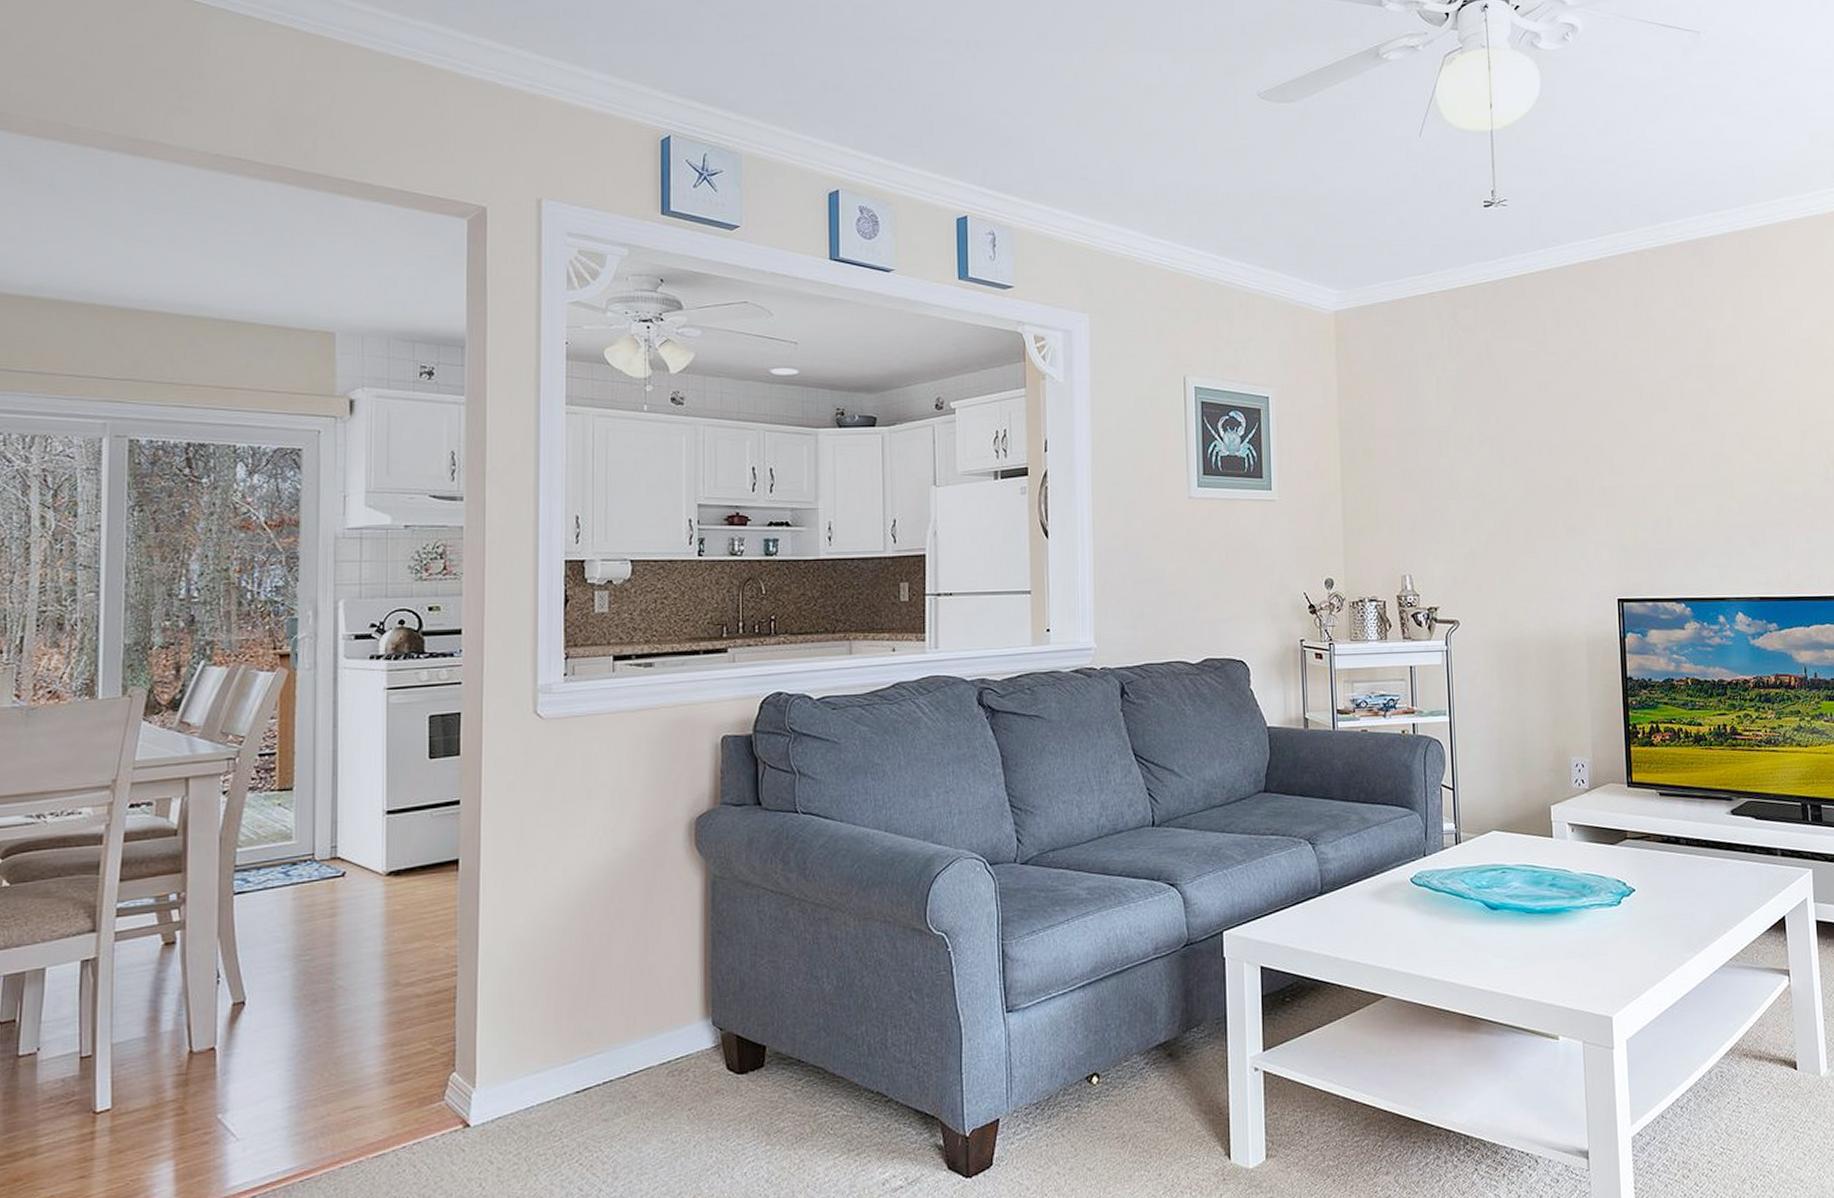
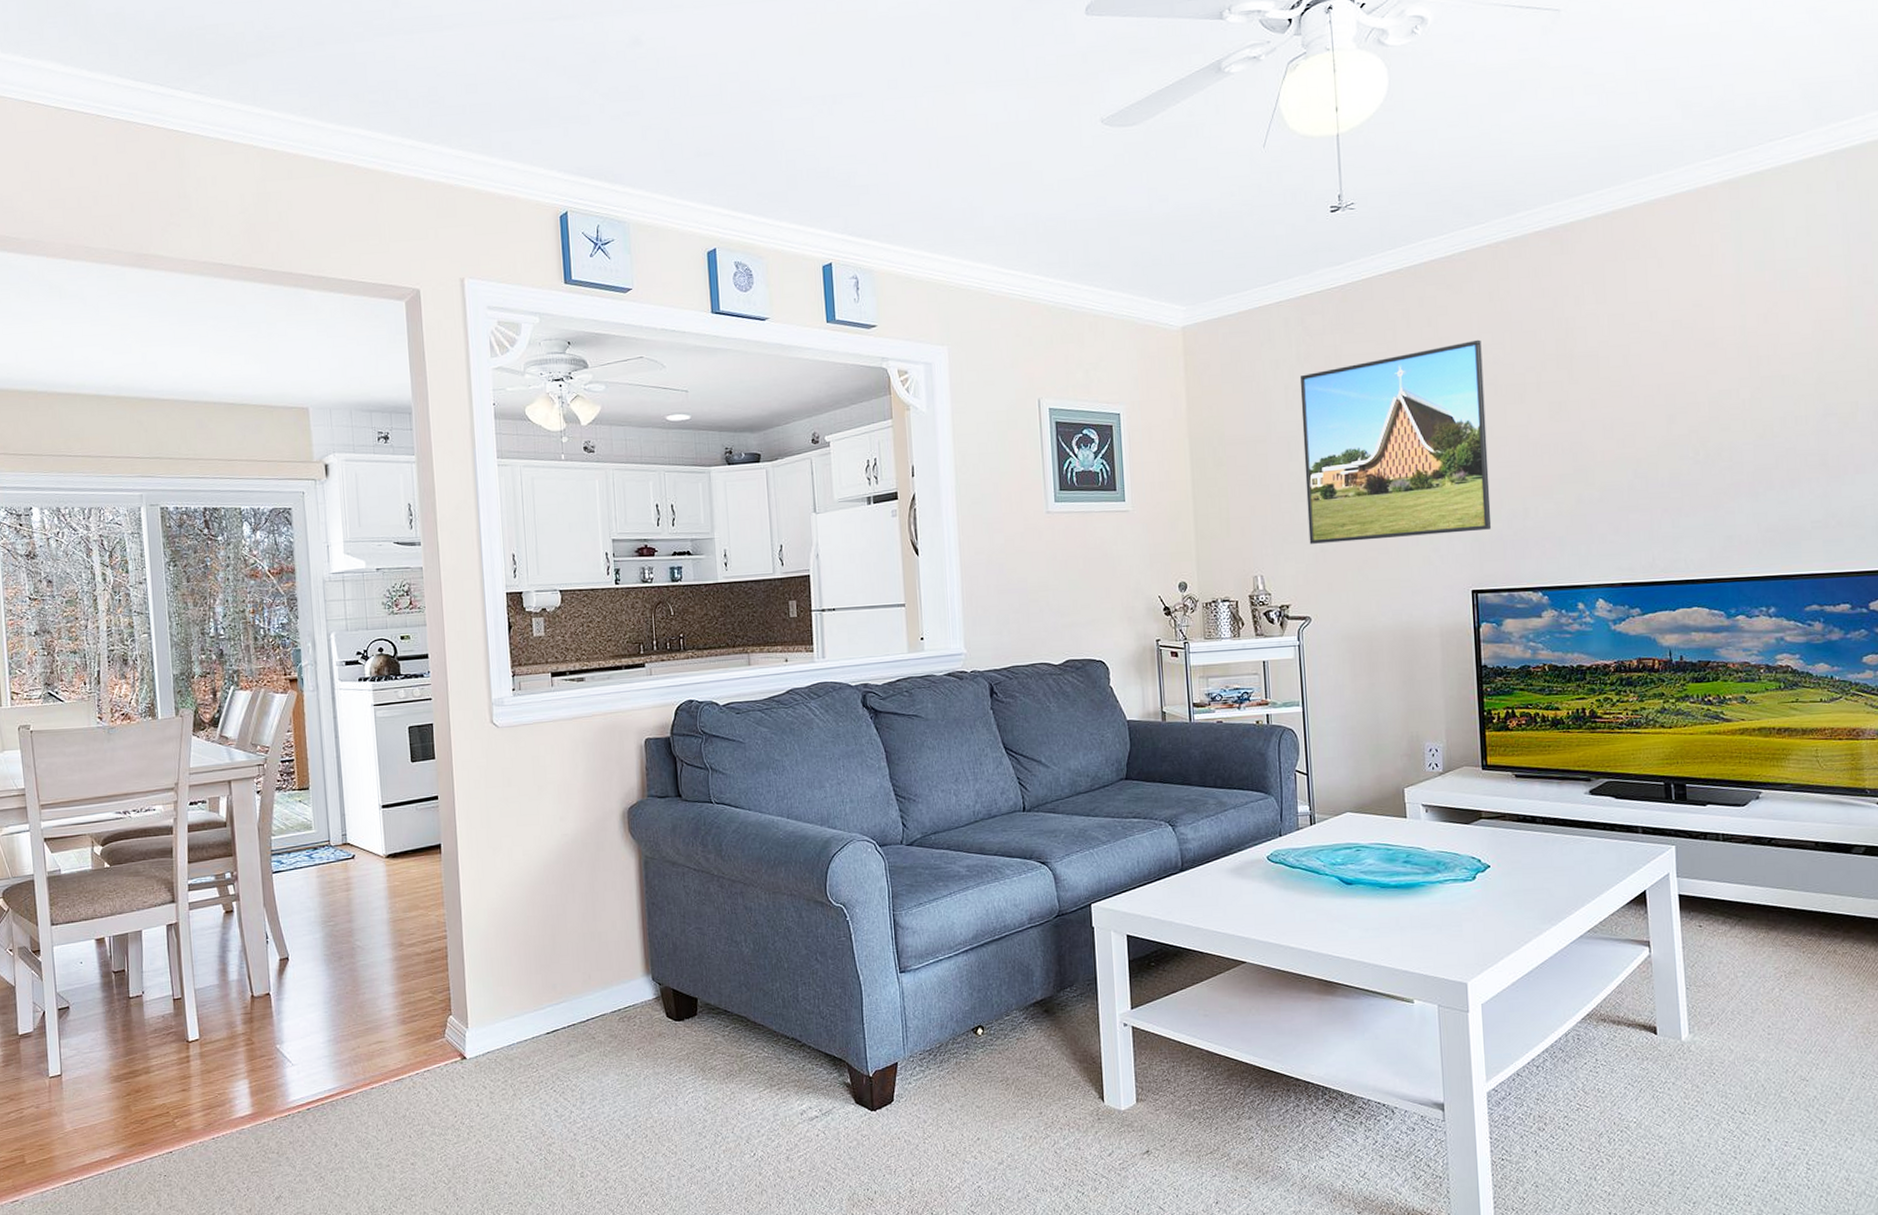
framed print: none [1451,345,1637,544] -> present [1300,339,1492,544]

